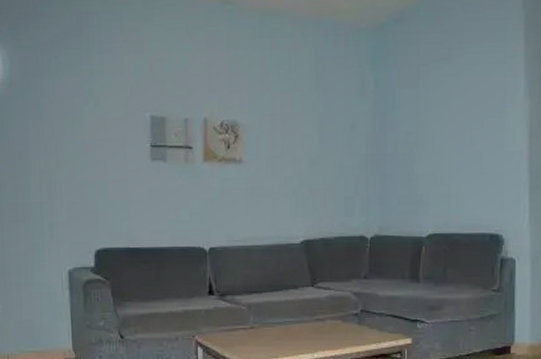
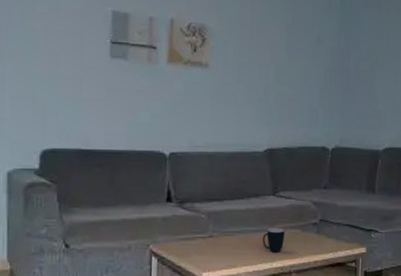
mug: none [303,318,326,343] -> present [262,227,285,252]

